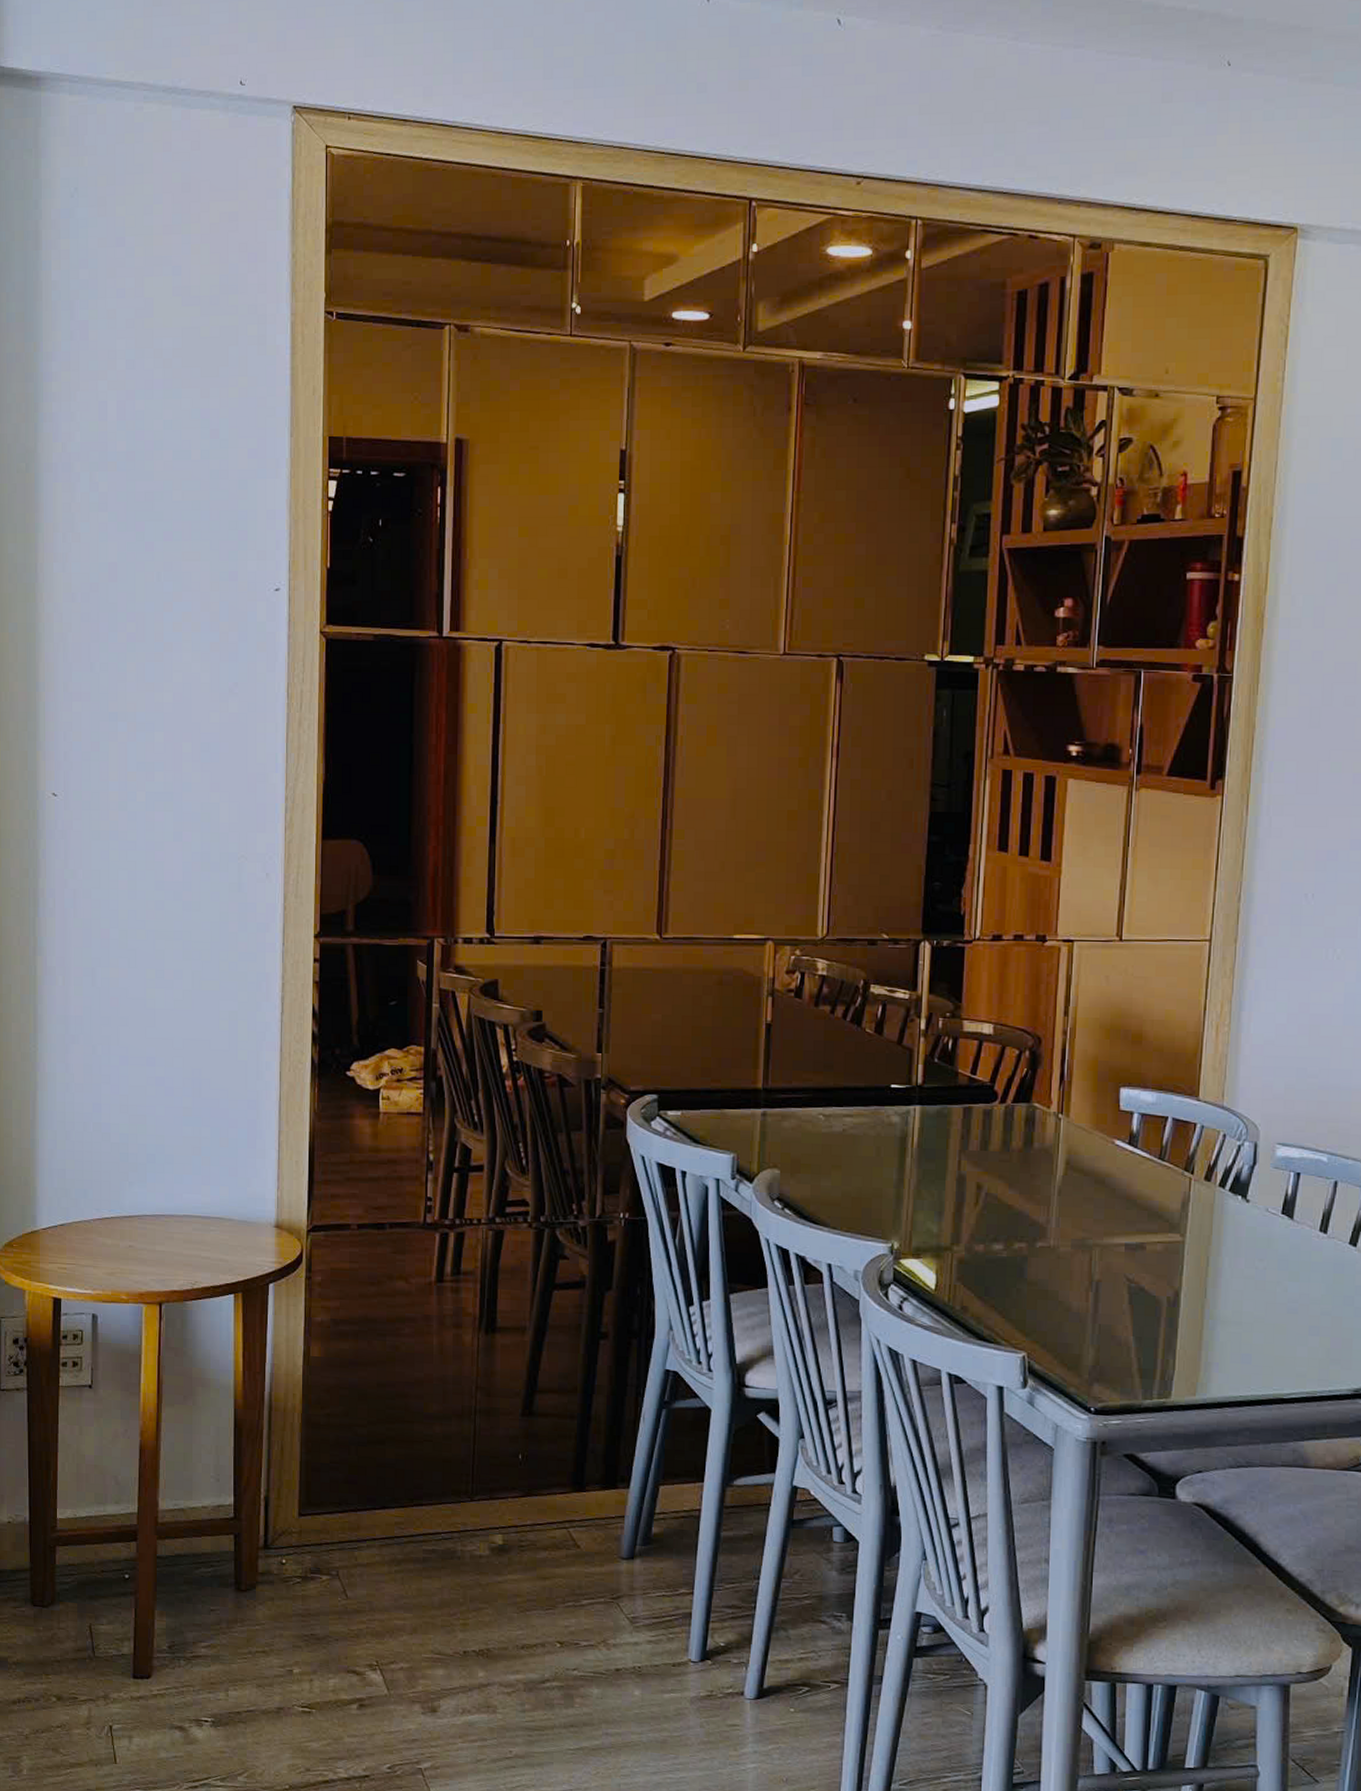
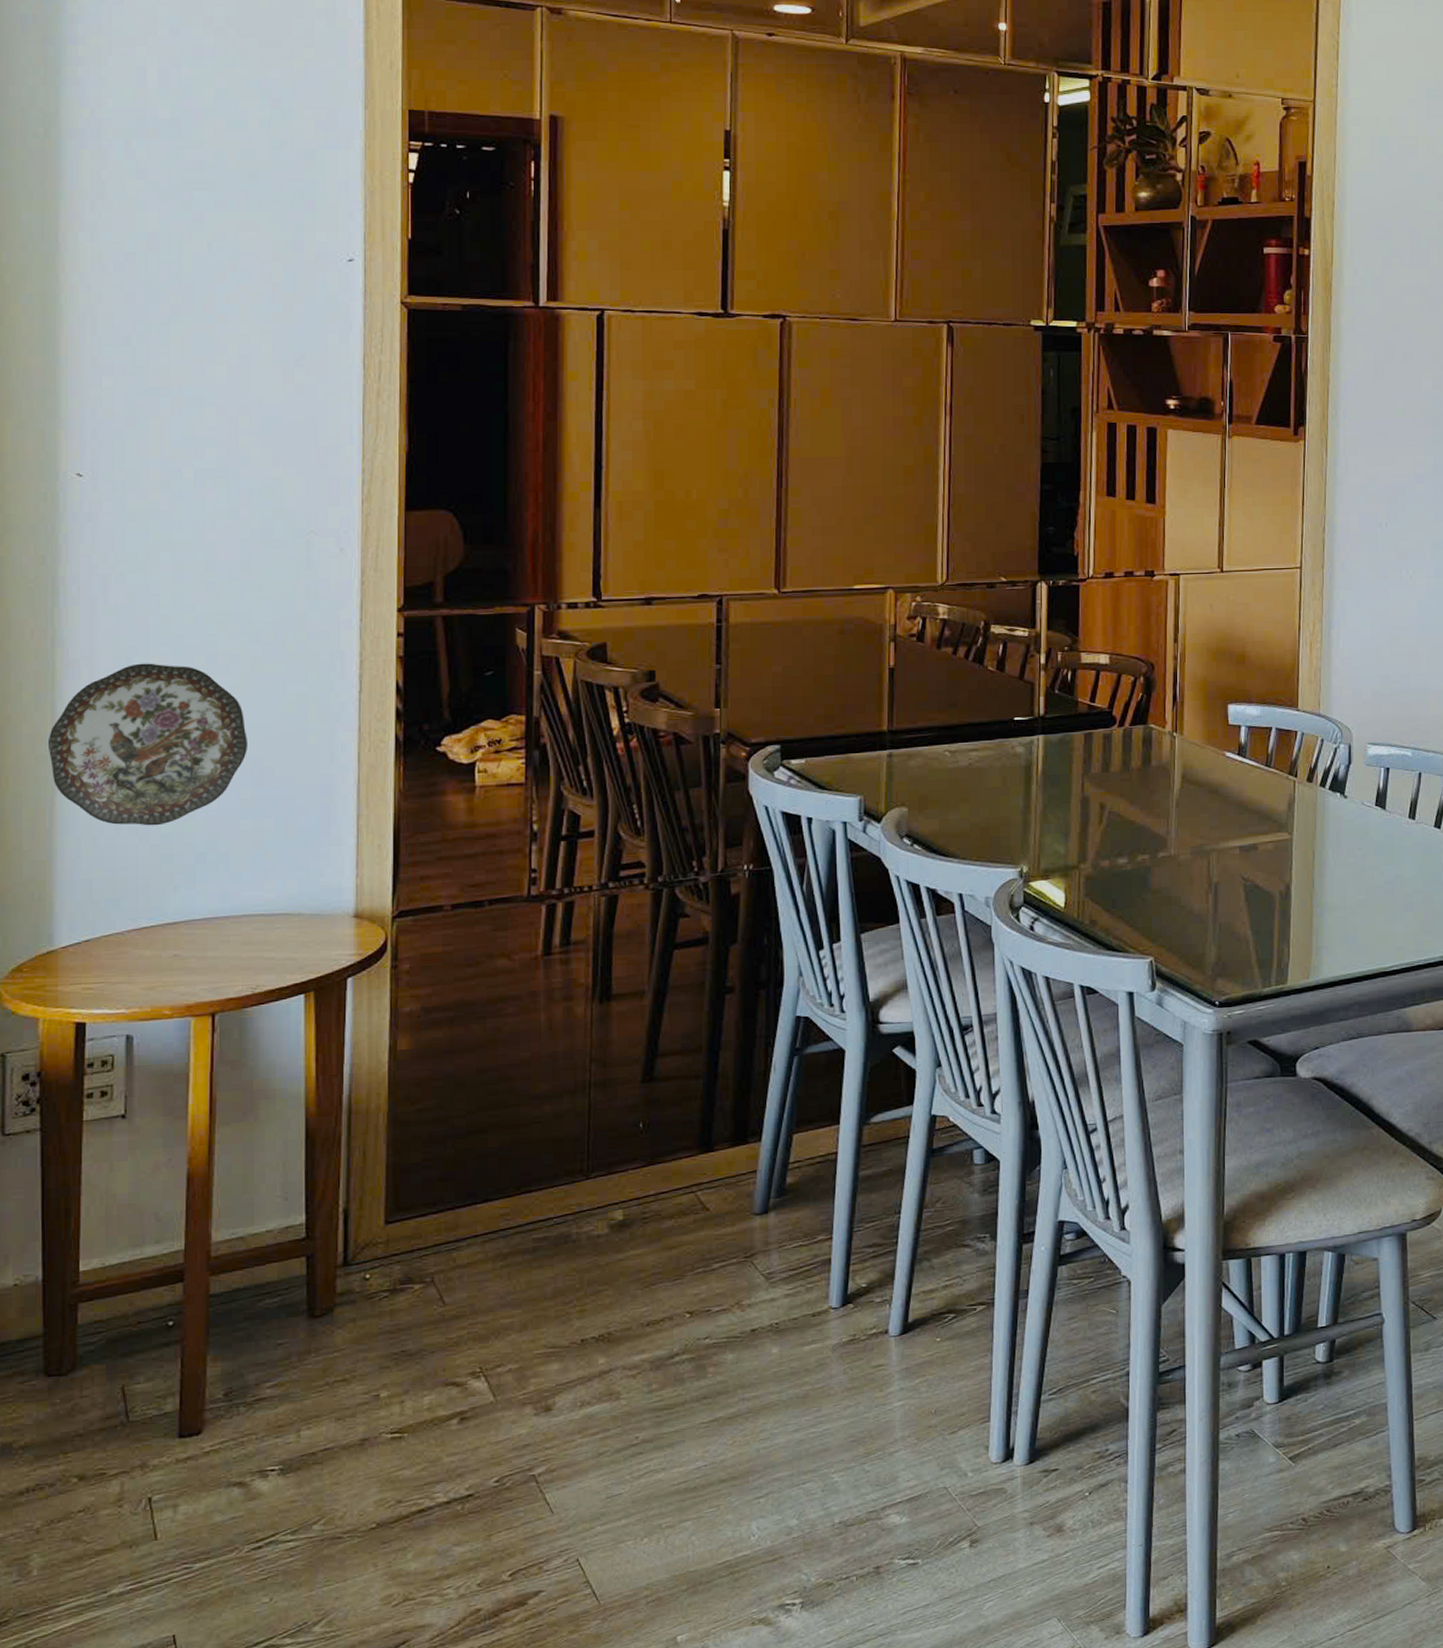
decorative plate: none [31,974,188,1126] -> present [47,663,247,826]

